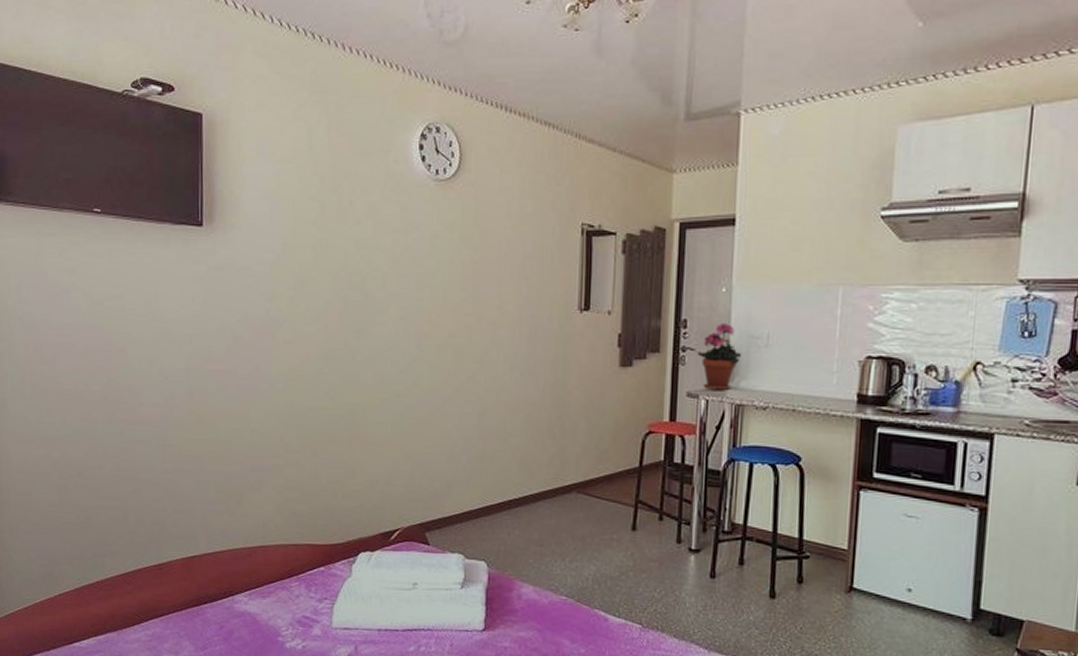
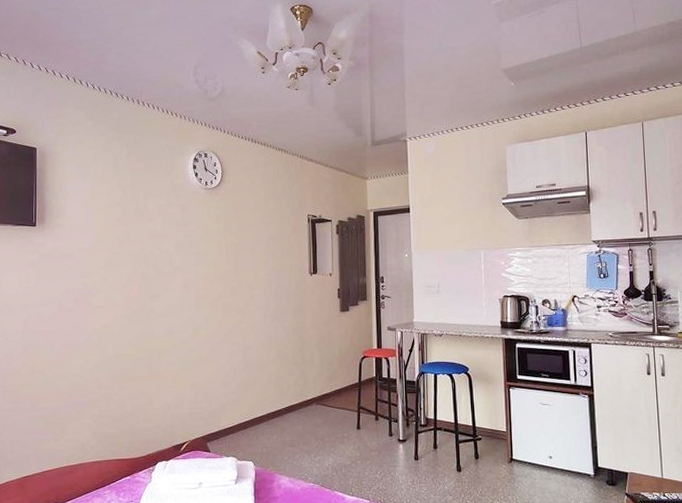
potted plant: present [697,322,742,391] -> none [392,277,422,325]

